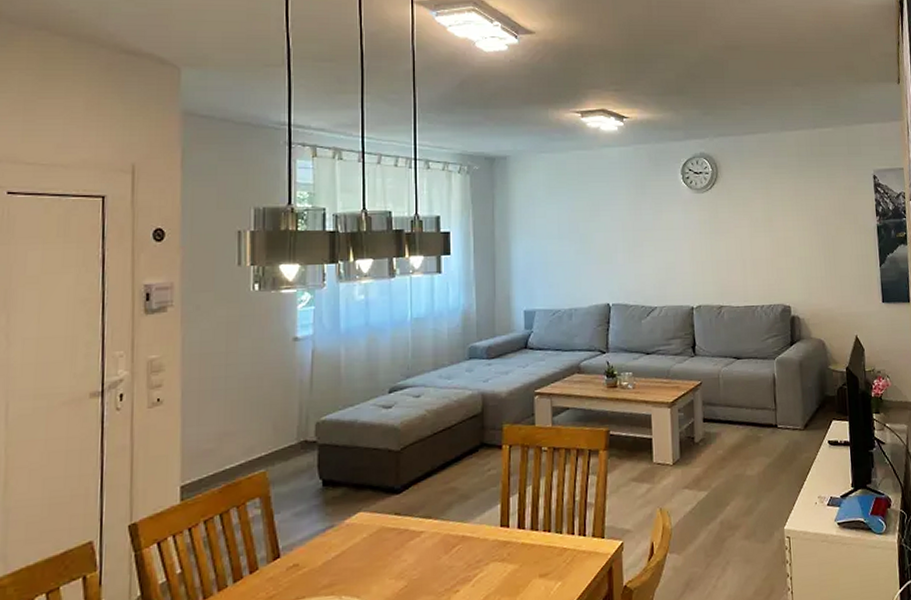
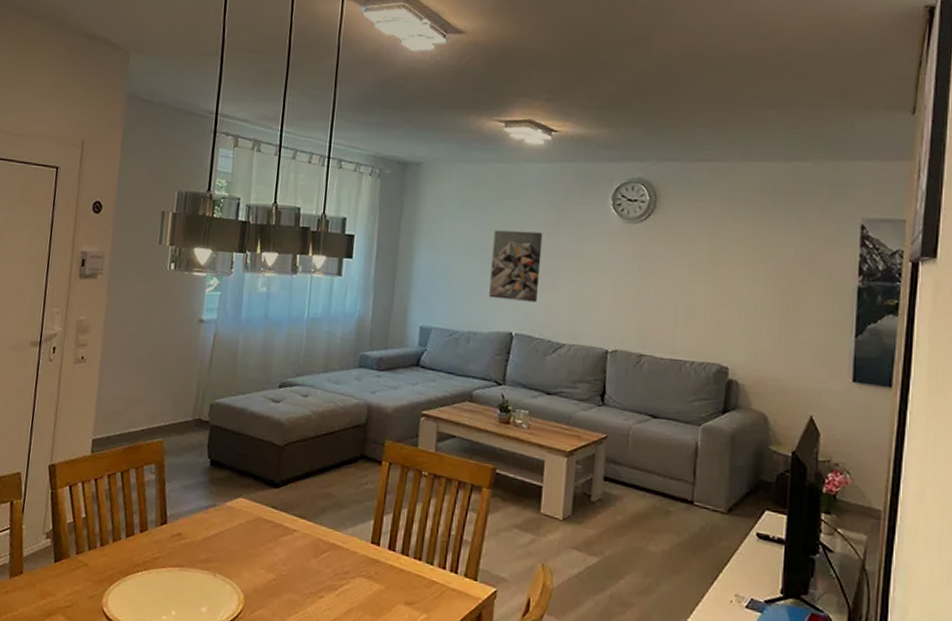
wall art: none [583,209,628,275] -> present [489,230,543,302]

